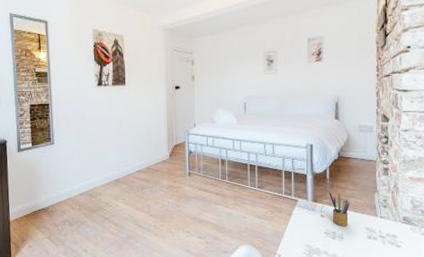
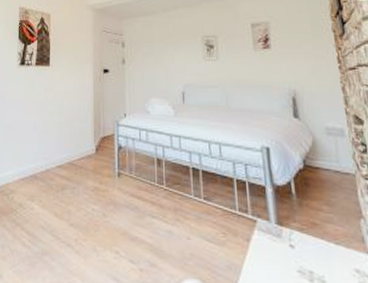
pencil box: present [329,191,351,227] -> none [297,212,330,265]

